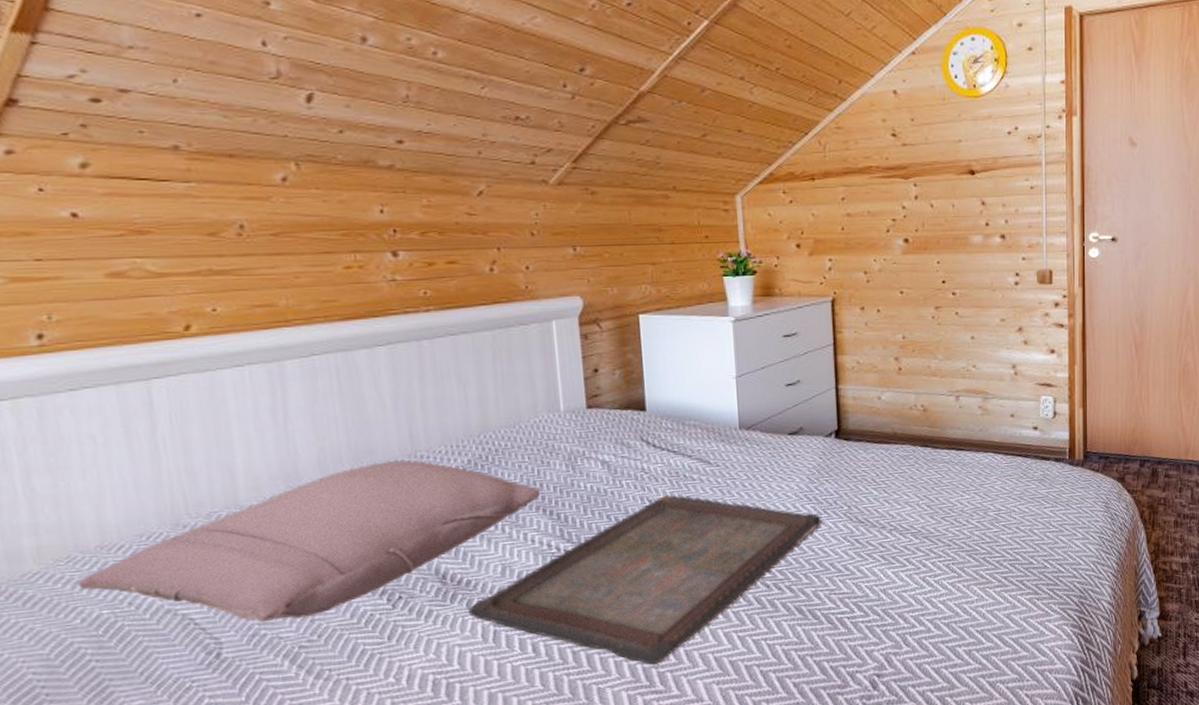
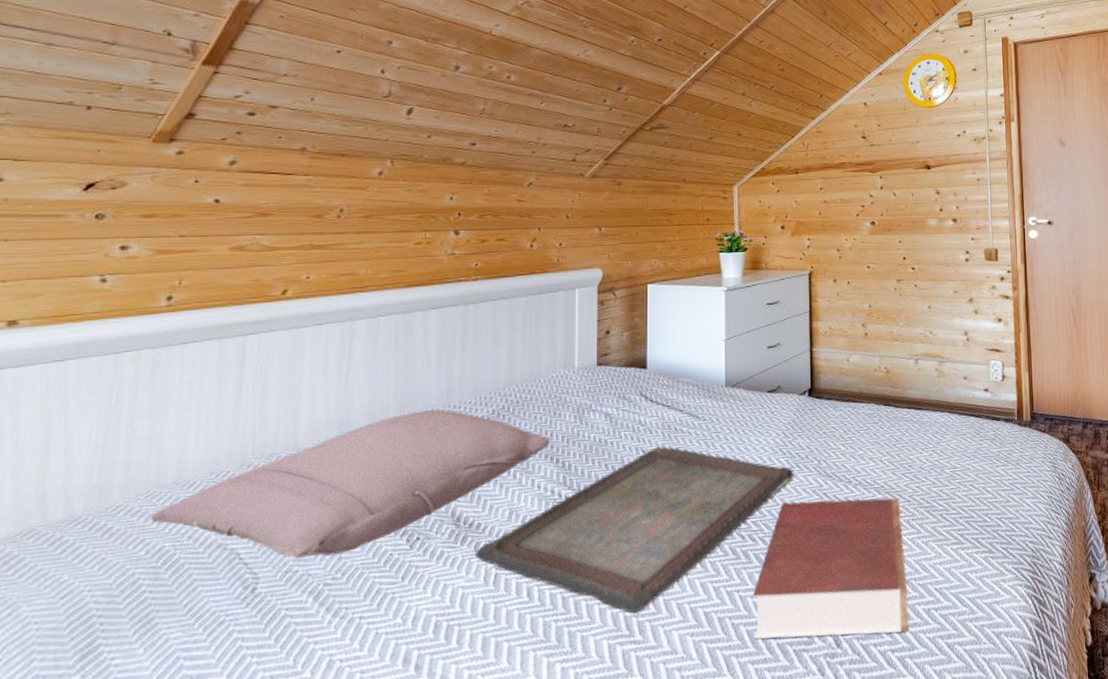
book: none [781,542,949,685] -> present [752,498,909,639]

